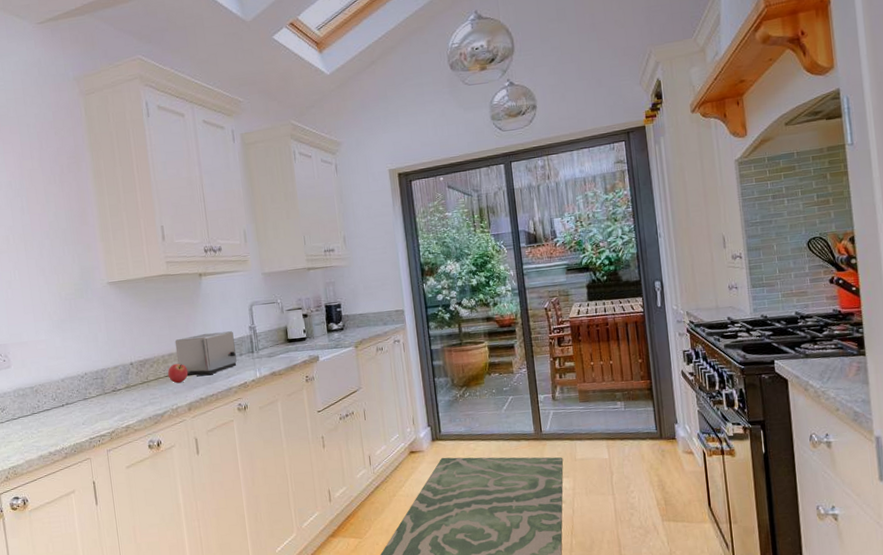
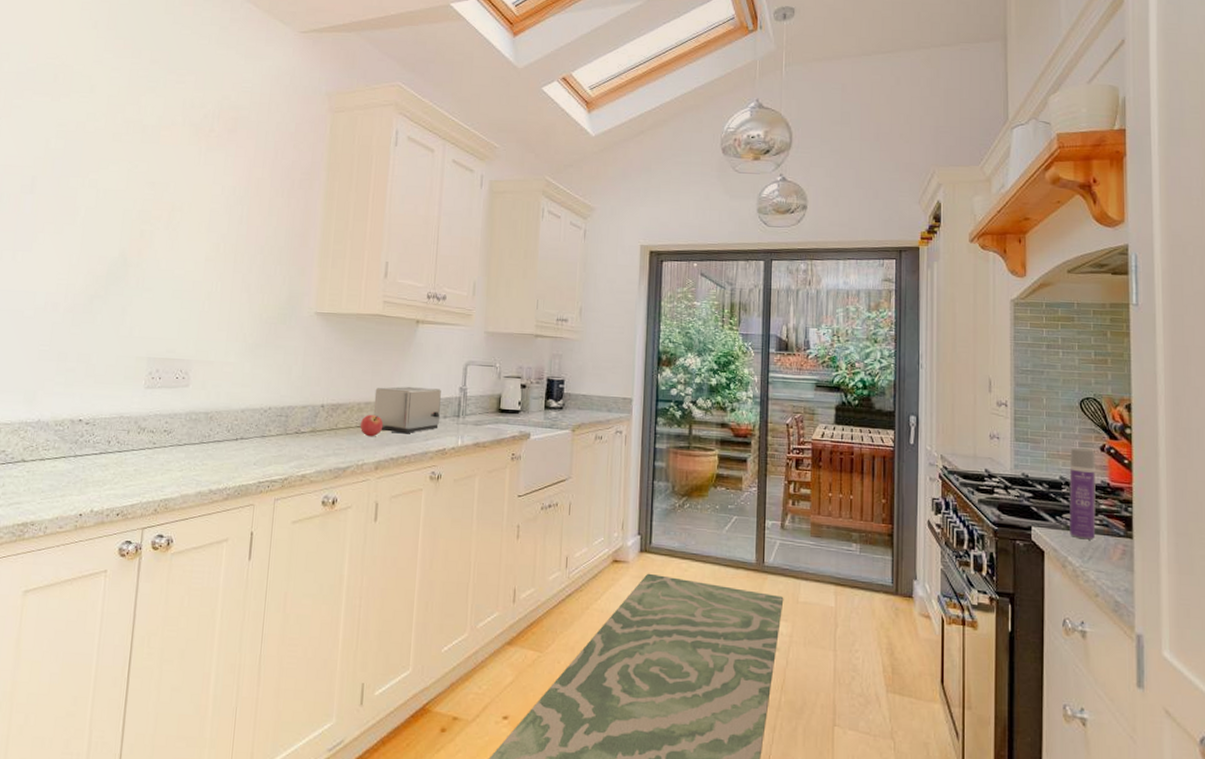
aerosol can: none [803,283,832,364] -> present [1069,448,1096,540]

